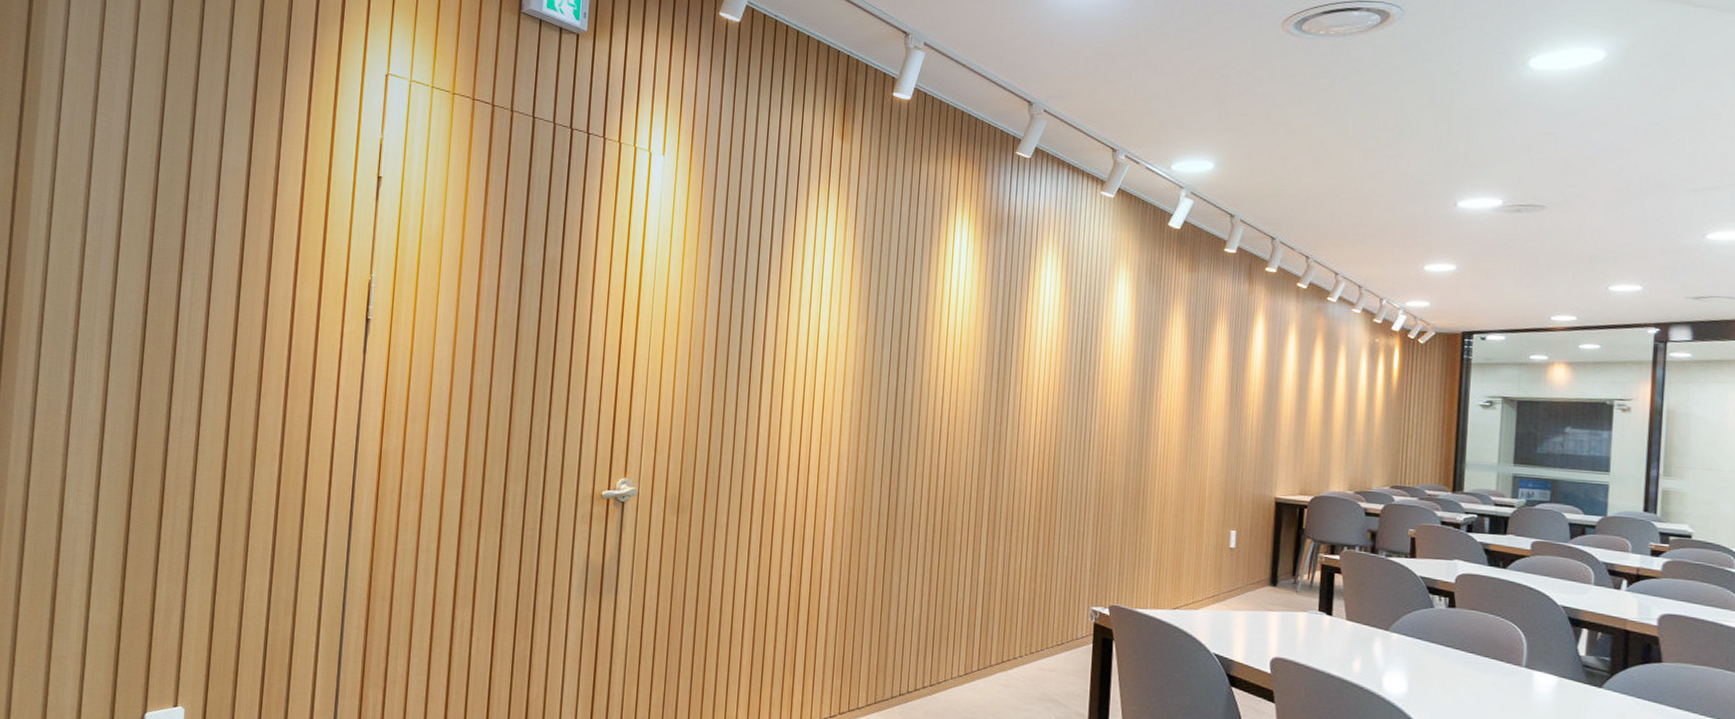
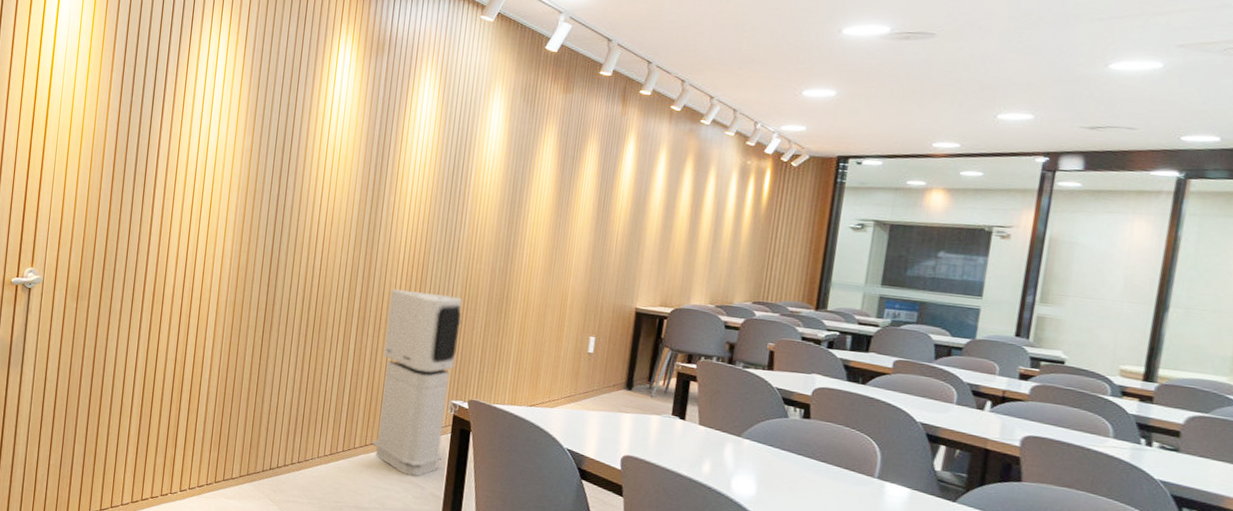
air purifier: none [1010,486,1098,694] -> present [372,288,463,477]

